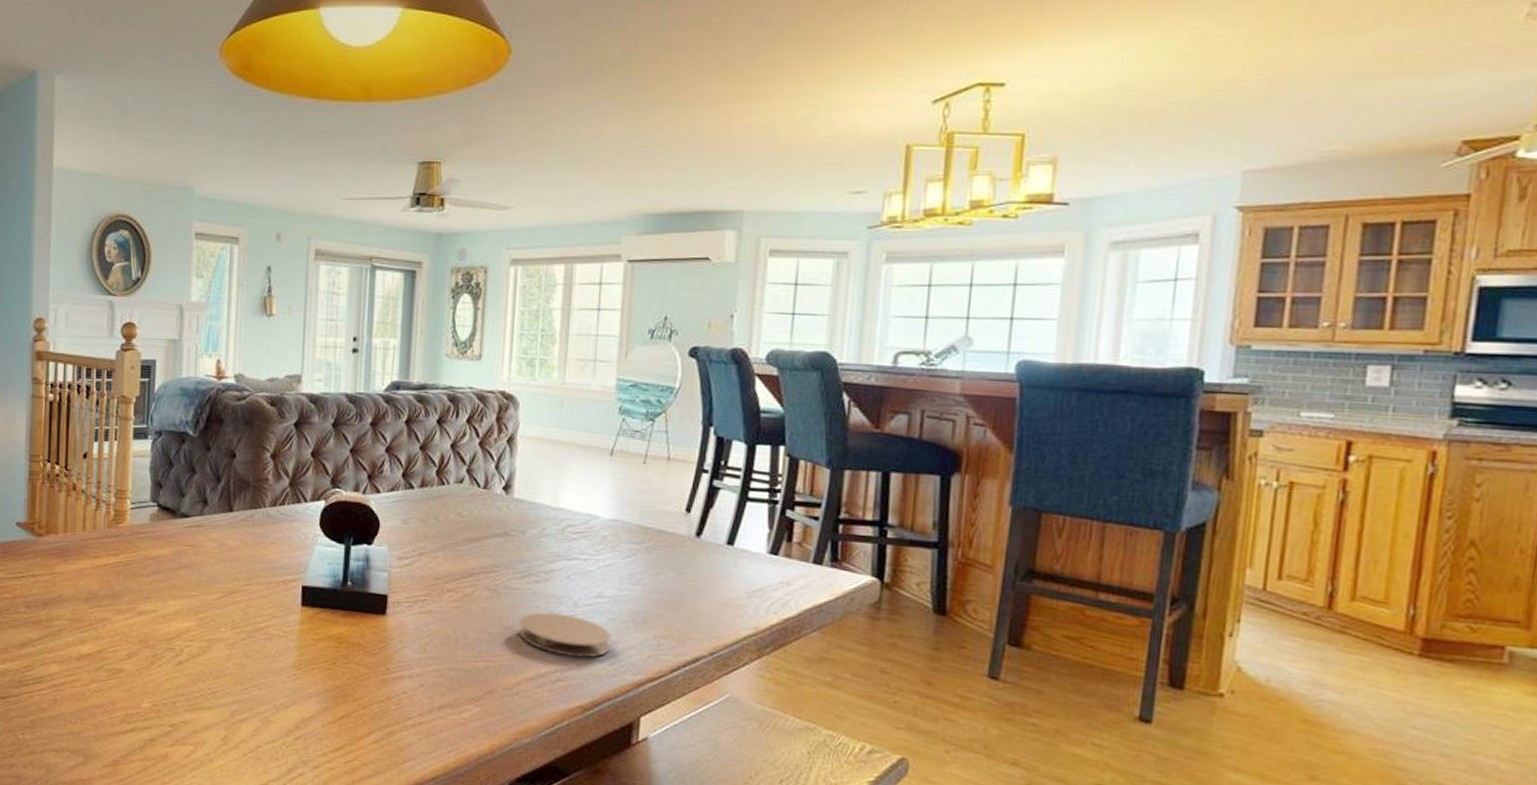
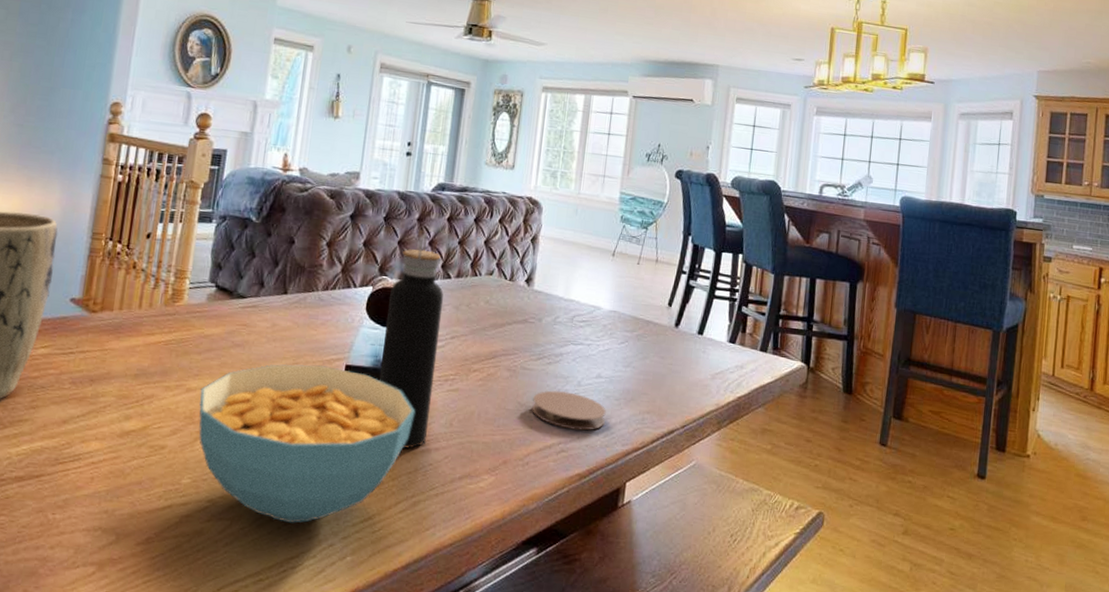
cereal bowl: none [152,586,383,751] -> present [199,364,416,523]
water bottle: none [341,439,407,675] -> present [379,233,444,449]

